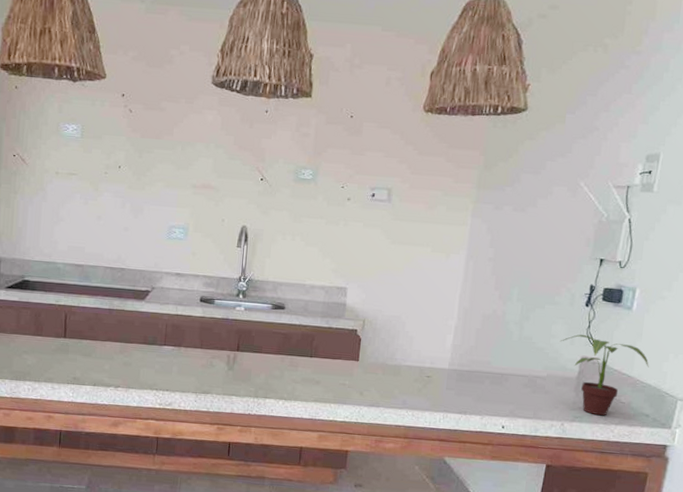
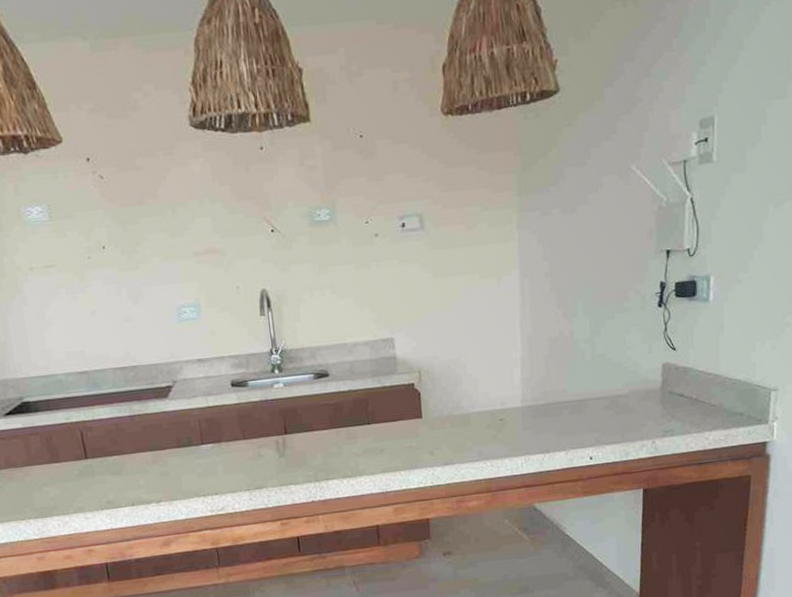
potted plant: present [559,334,649,415] -> none [636,338,736,425]

